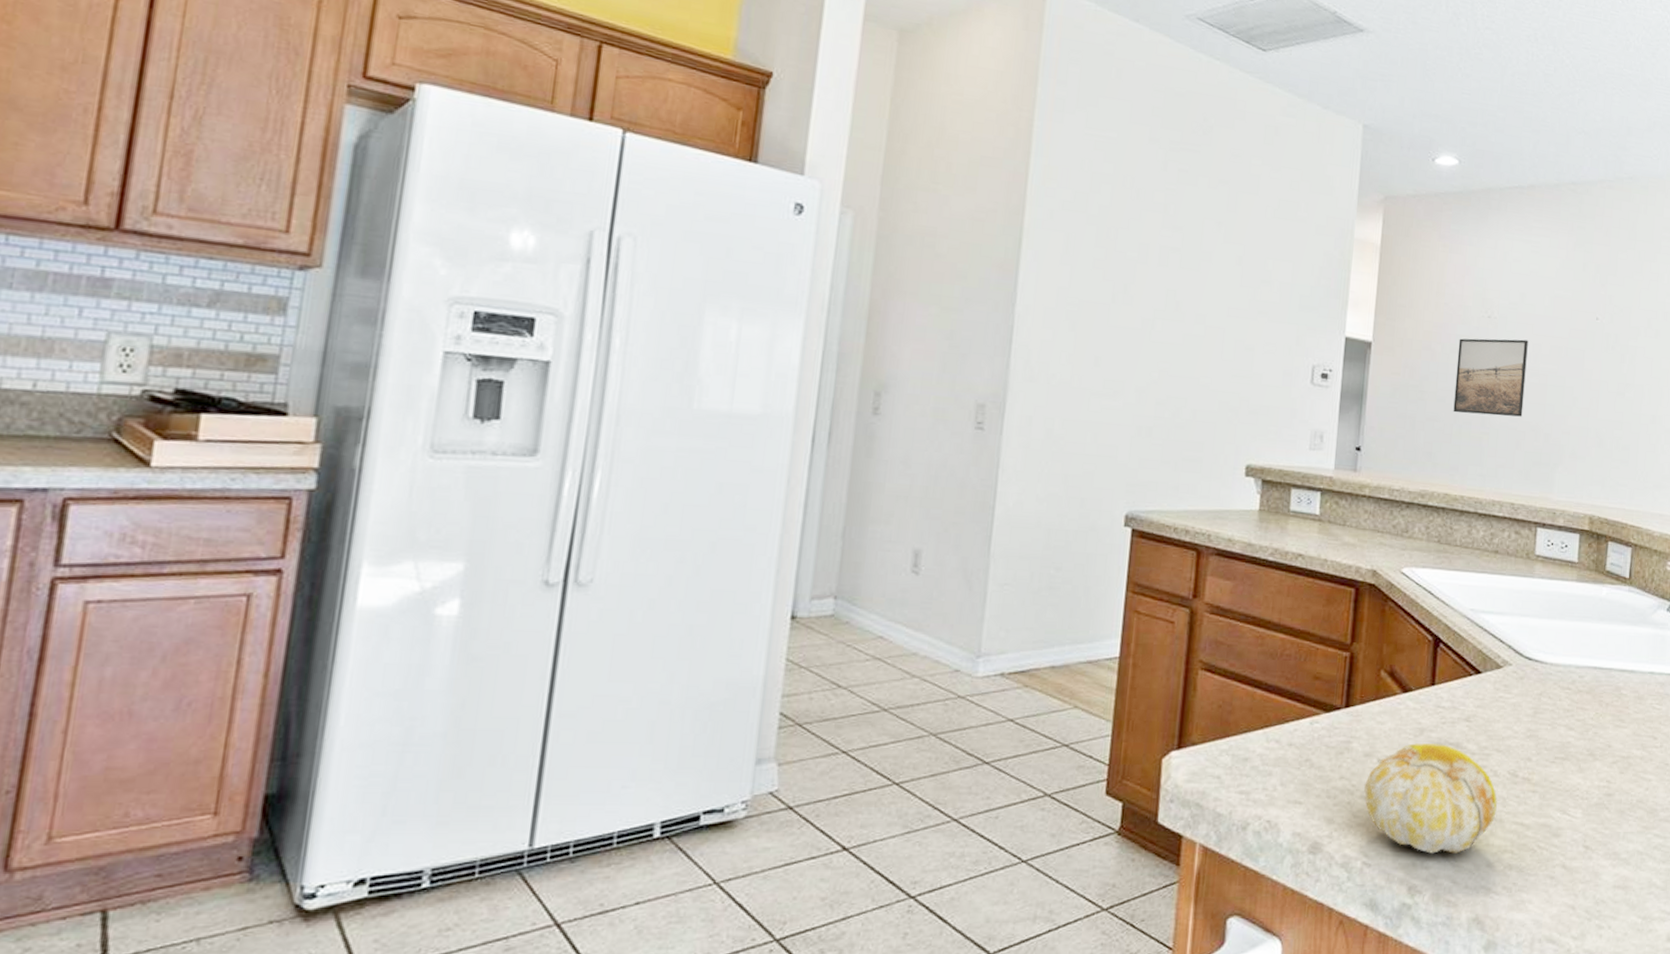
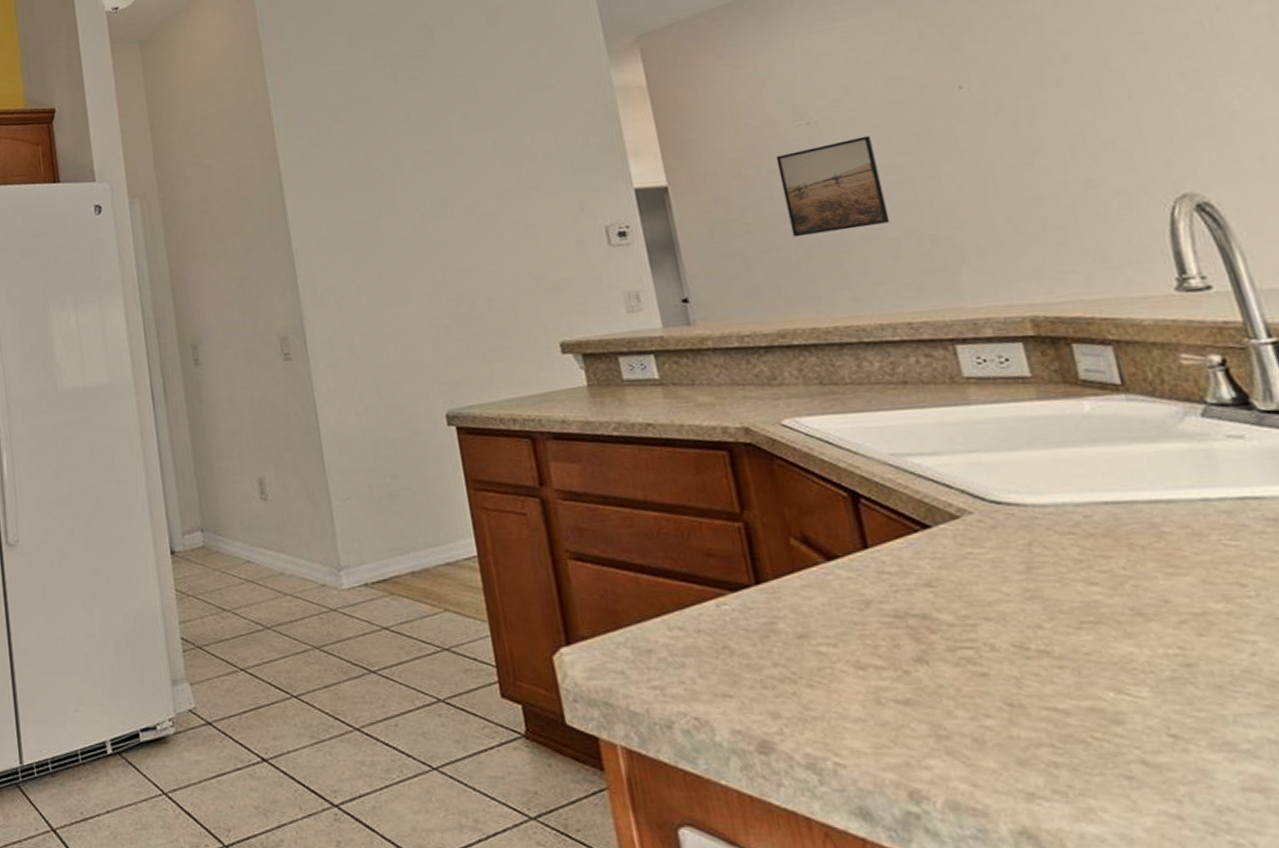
fruit: present [1364,743,1497,854] -> none [808,616,1011,750]

